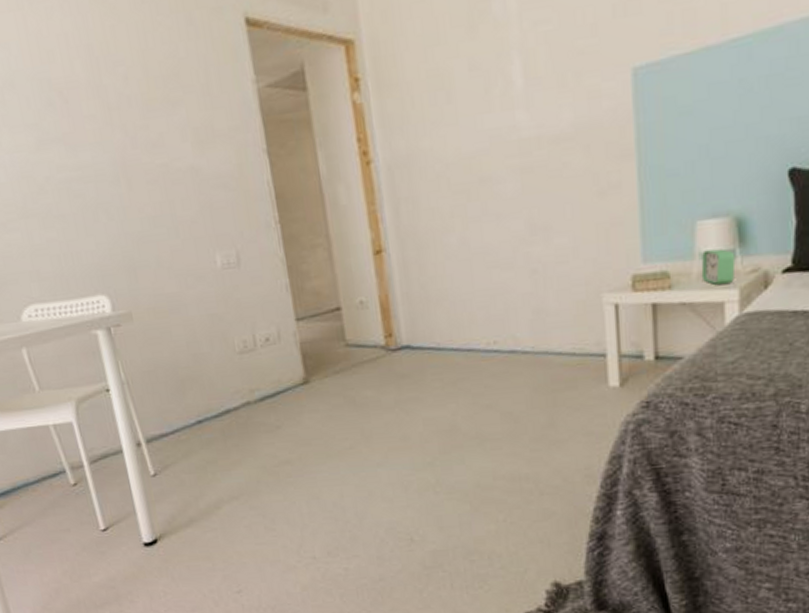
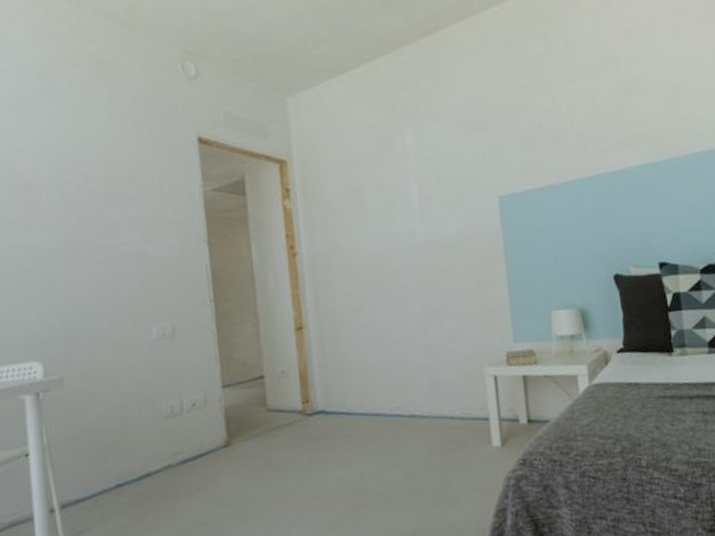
alarm clock: present [701,249,736,285] -> none [558,333,583,361]

